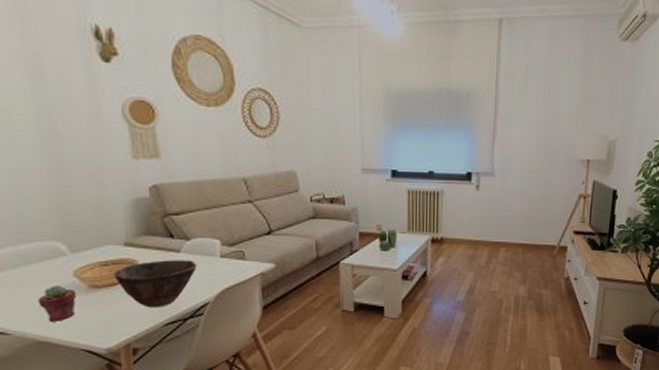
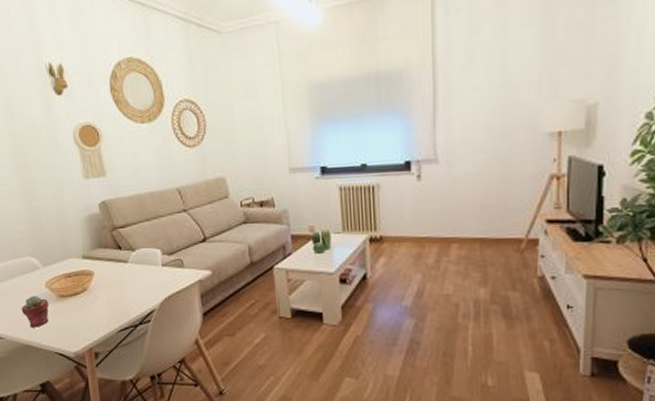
bowl: present [113,260,197,308] -> none [75,269,143,315]

